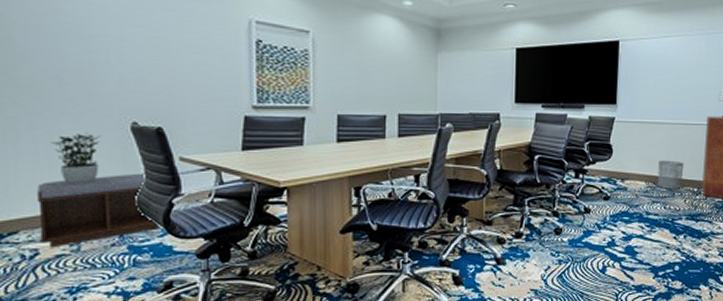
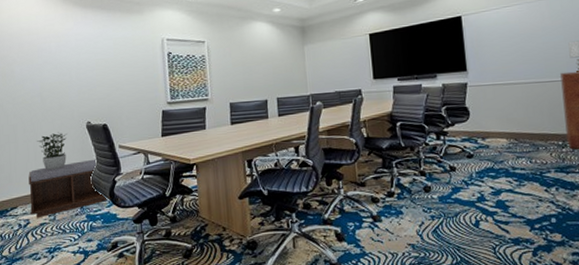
waste bin: present [657,160,684,189] -> none [517,117,545,144]

